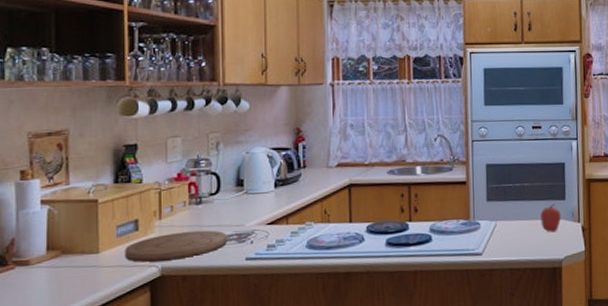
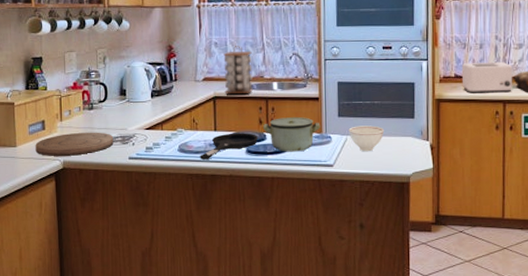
frying pan: none [332,223,400,256] -> present [200,133,259,160]
spice rack: none [360,127,394,181] -> present [223,46,253,95]
cooking pot: none [405,202,468,242] -> present [263,116,321,152]
bowl: none [498,209,536,238] -> present [348,125,385,152]
fruit: present [540,203,562,233] -> none [389,121,410,149]

